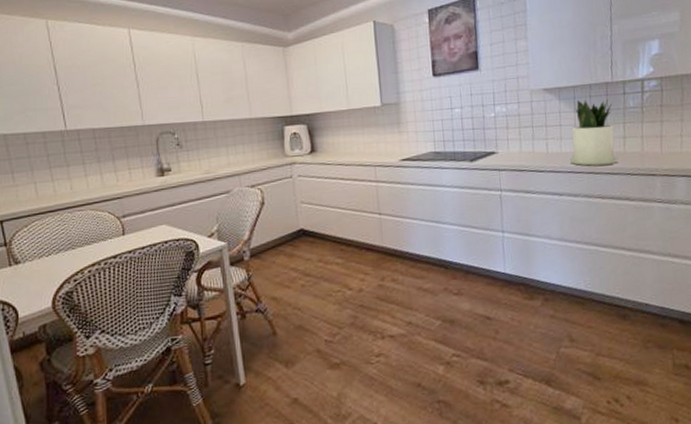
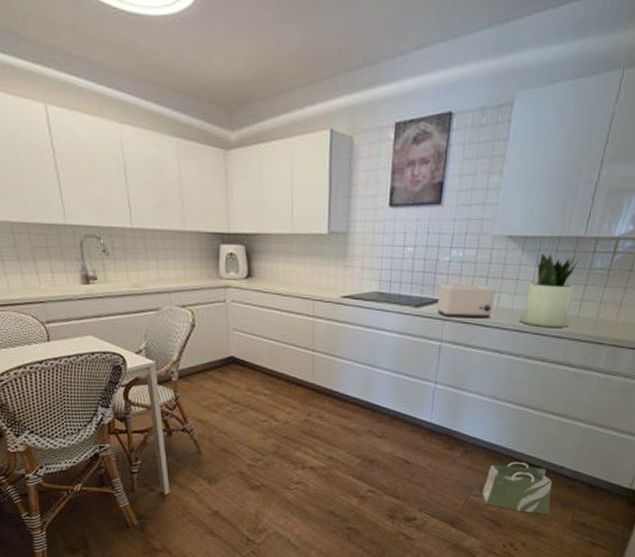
toaster: none [490,133,544,168] -> present [437,283,496,319]
grocery bag: none [571,304,649,361] -> present [481,461,553,515]

